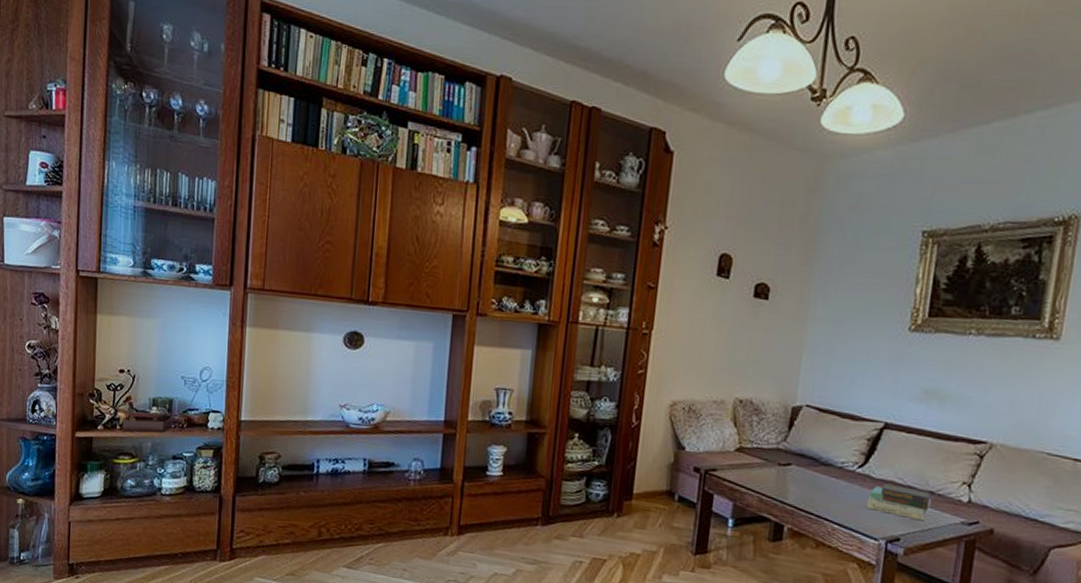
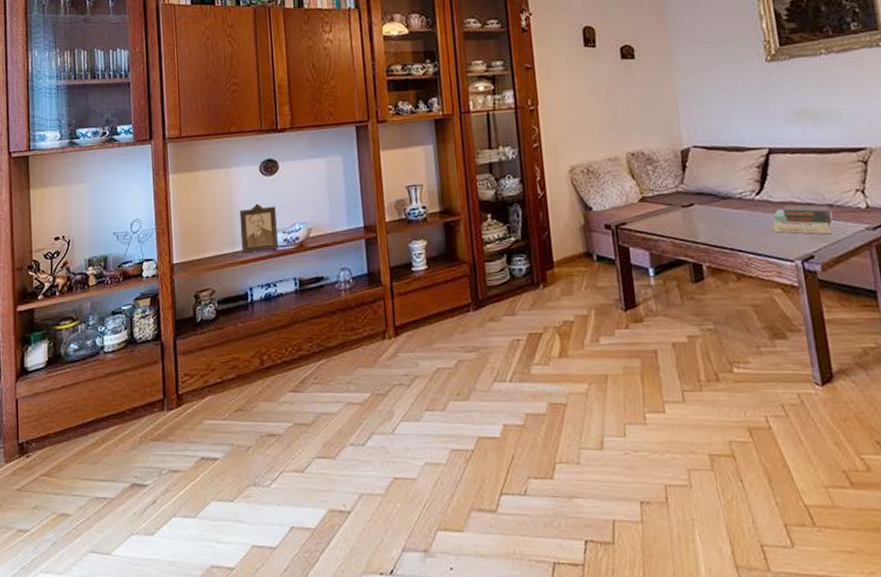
jewelry box: present [122,411,175,432] -> none [61,270,111,296]
photo frame: none [313,375,355,427] -> present [239,203,278,254]

